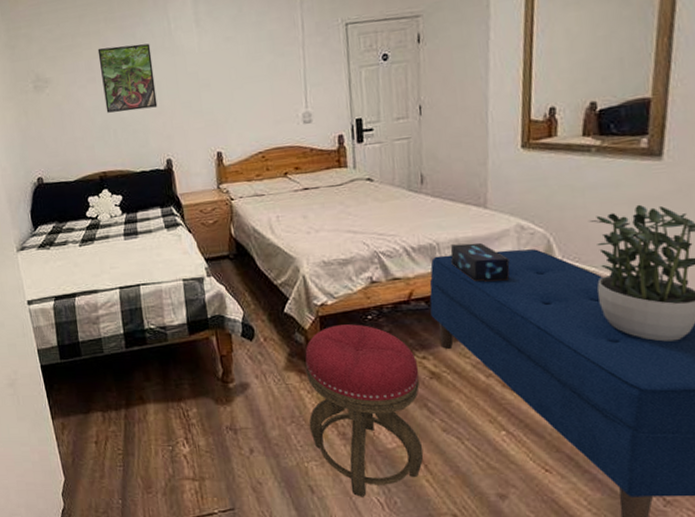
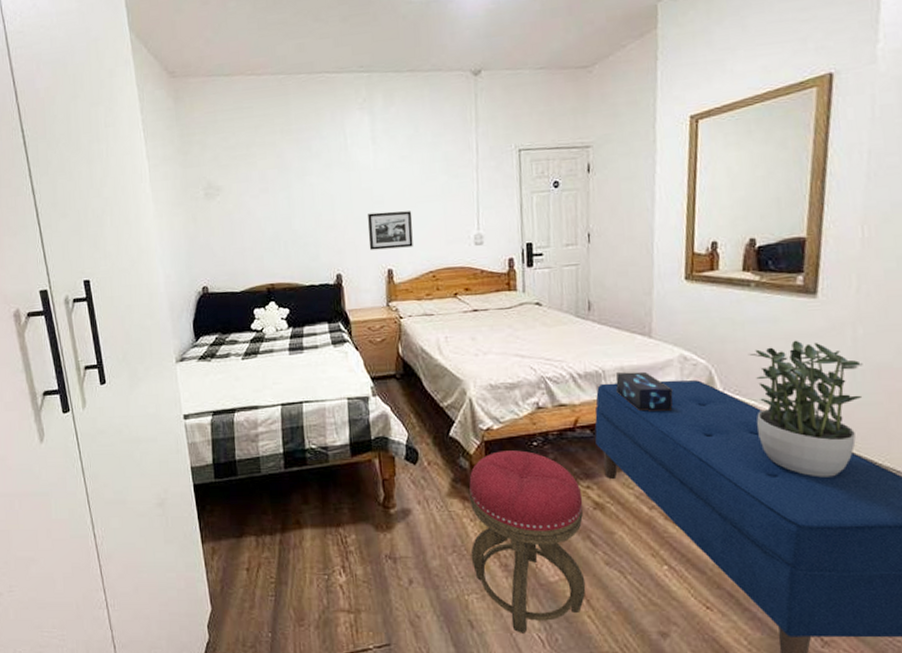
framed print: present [97,43,158,113] -> none [272,157,330,224]
picture frame: none [195,92,242,134] -> present [367,211,413,250]

